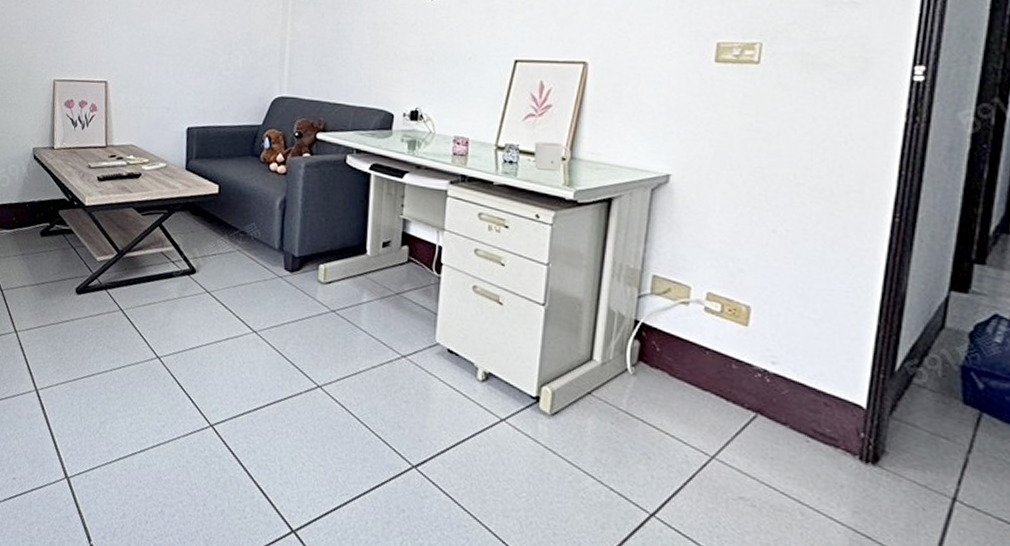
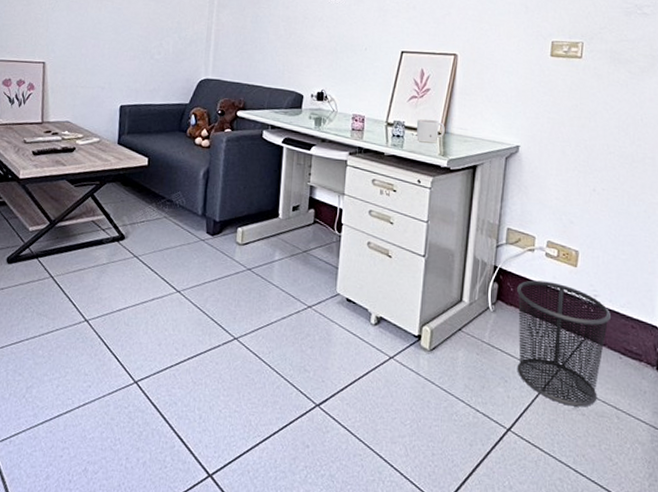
trash can: none [664,339,796,497] -> present [516,280,612,407]

